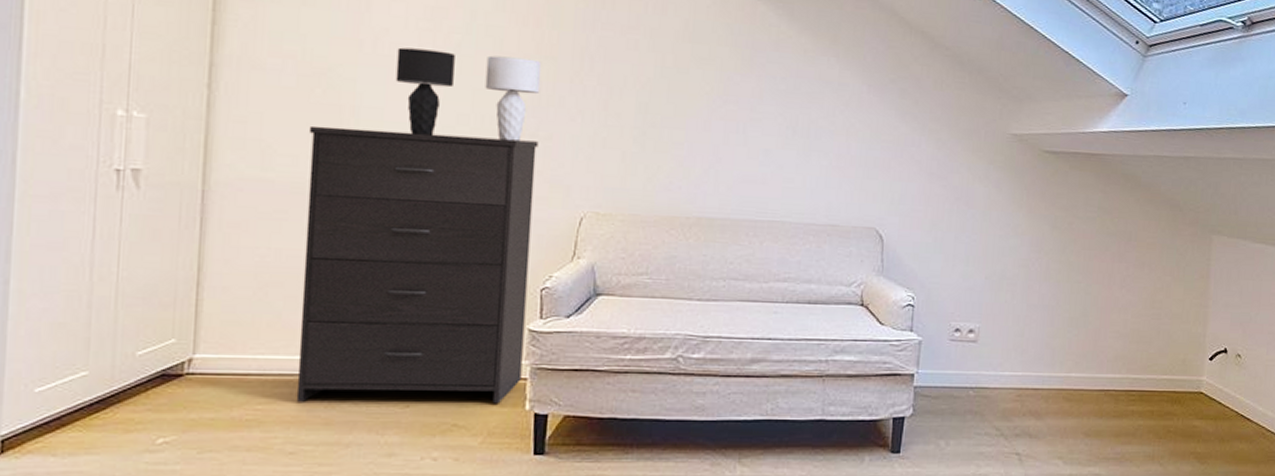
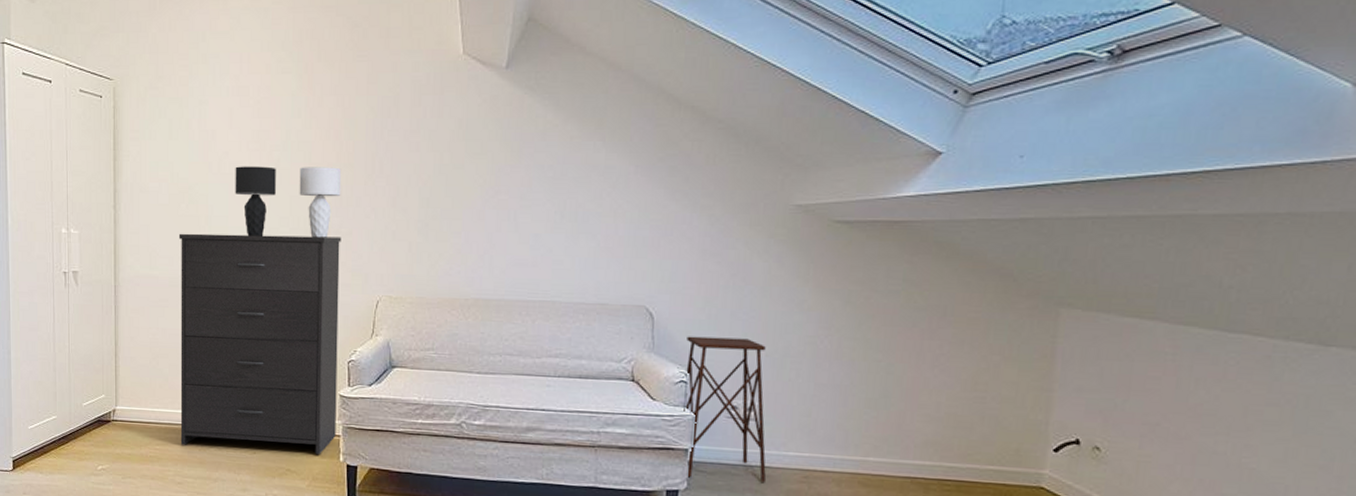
side table: none [910,259,986,404] -> present [683,336,767,482]

